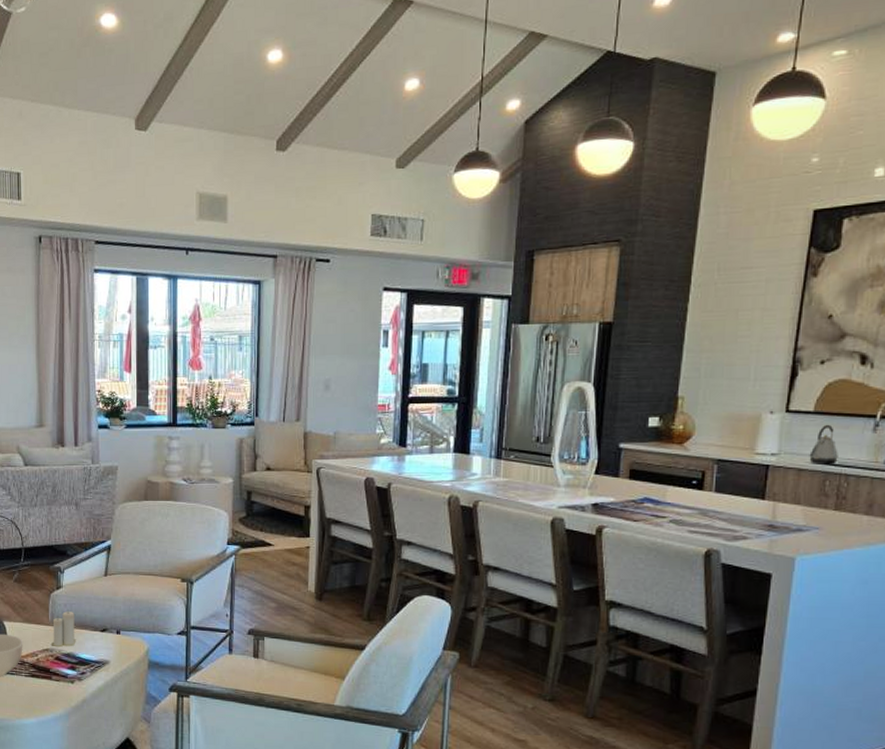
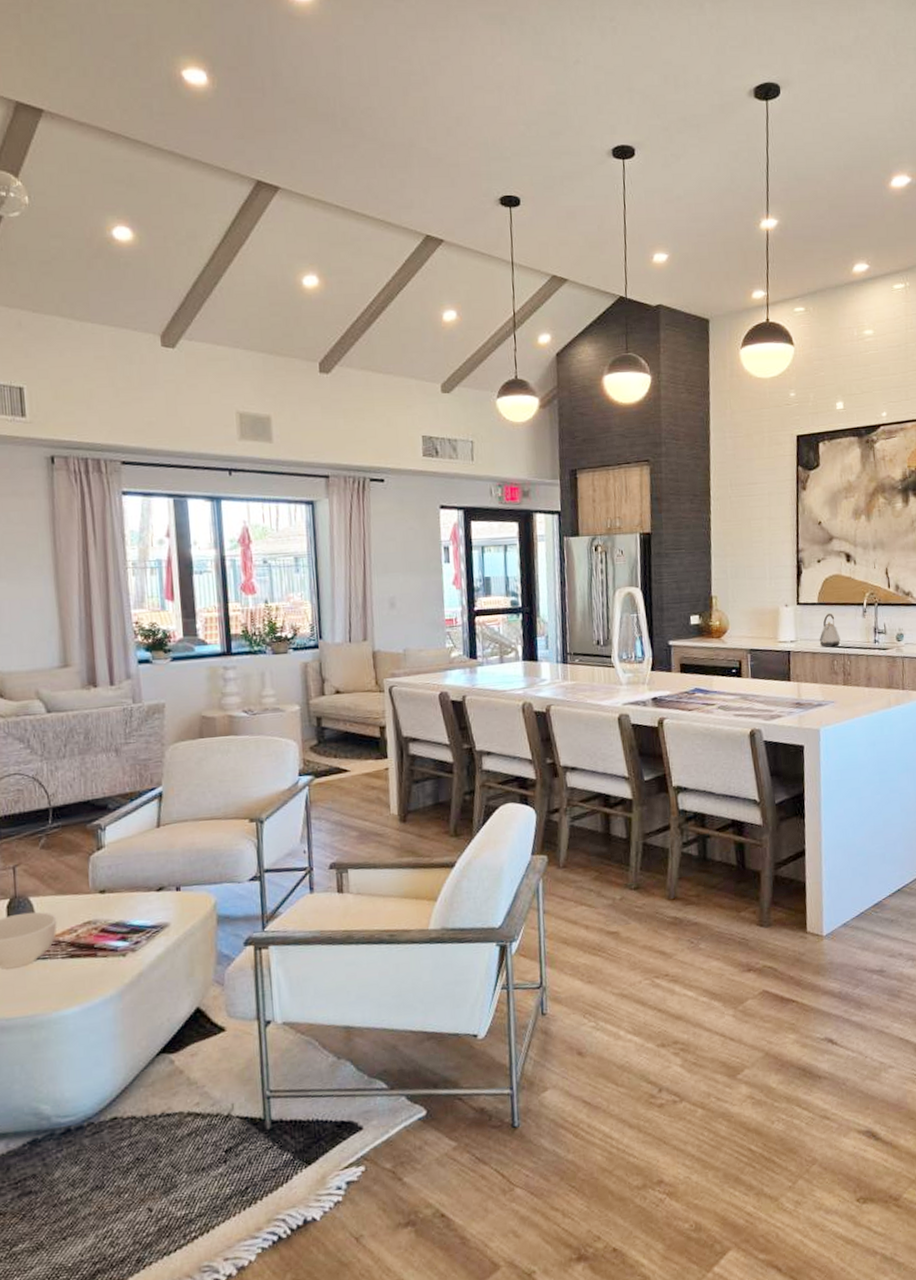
candle: present [51,610,76,648] -> none [93,872,126,918]

